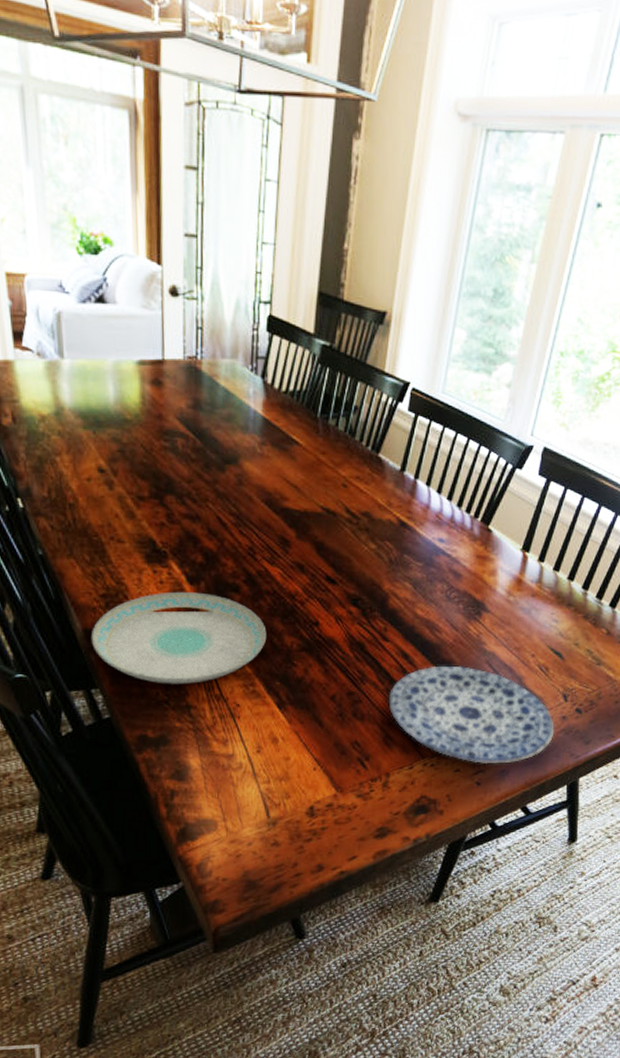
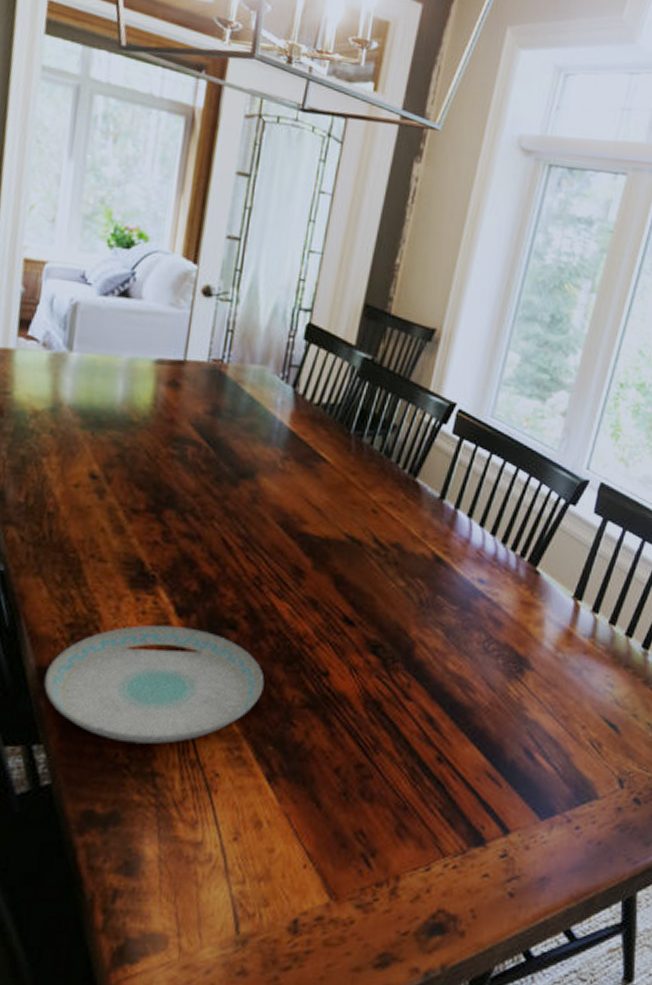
plate: present [388,666,555,764] -> none [405,735,608,869]

